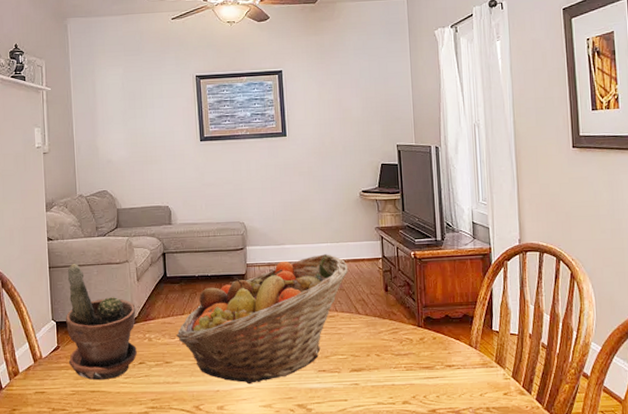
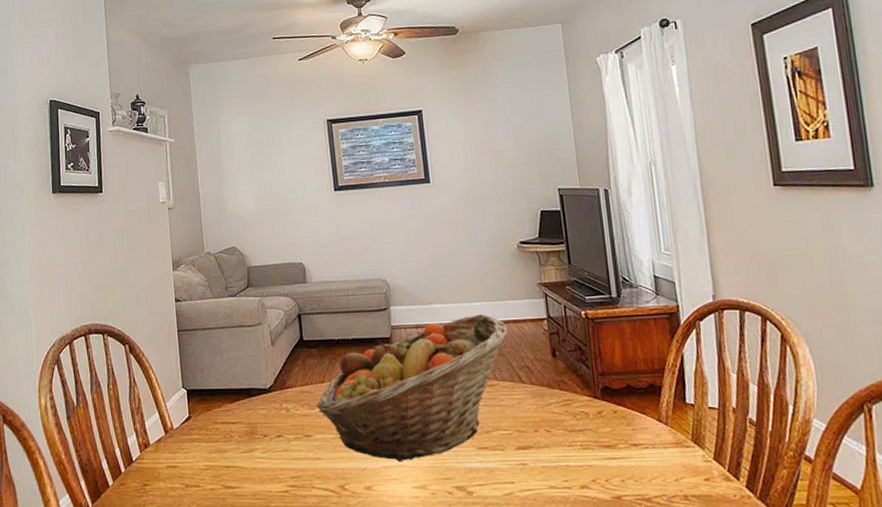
potted plant: present [65,264,137,381] -> none [196,327,274,455]

